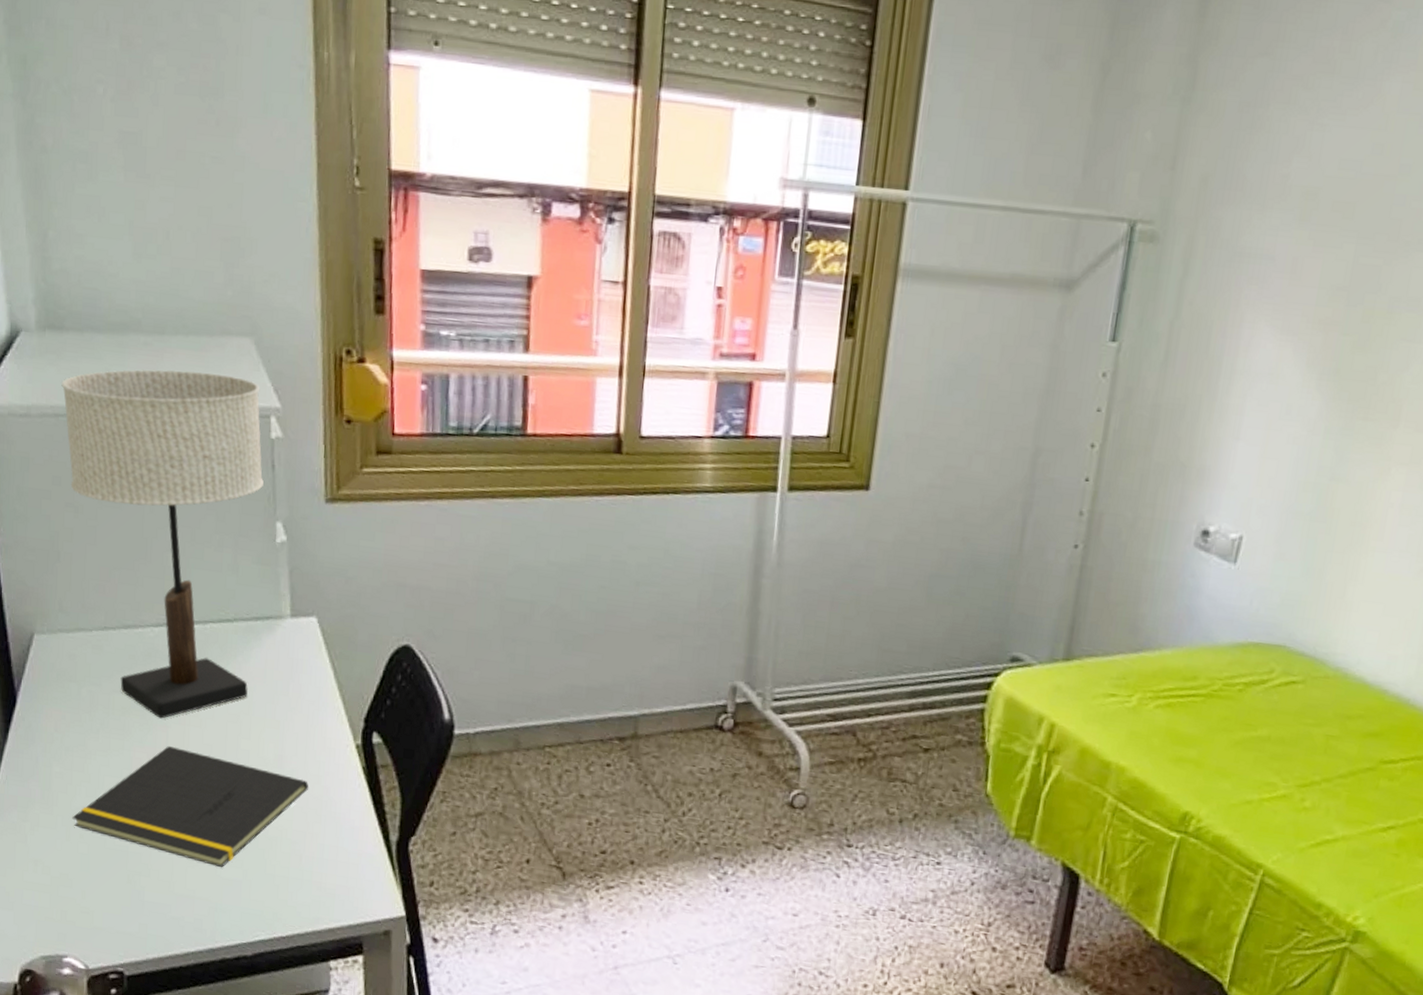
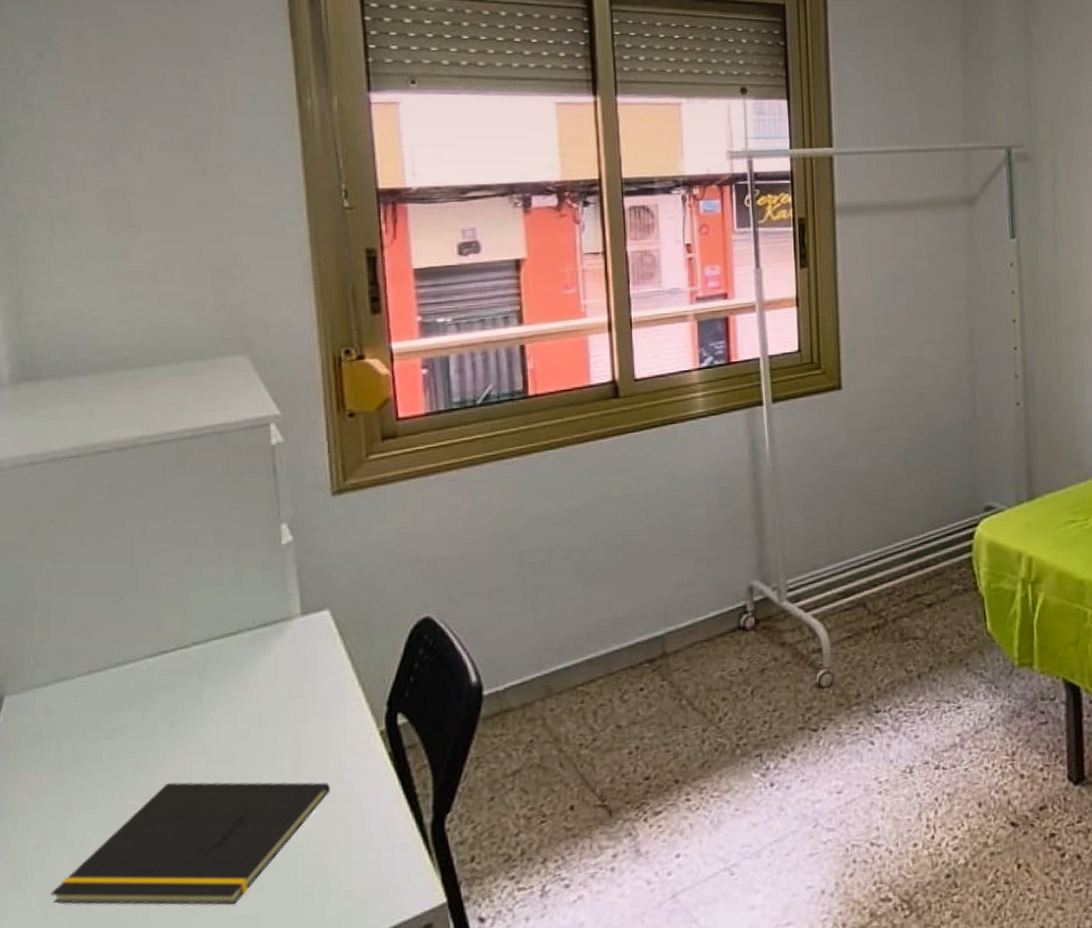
table lamp: present [61,369,264,719] -> none [38,393,265,755]

